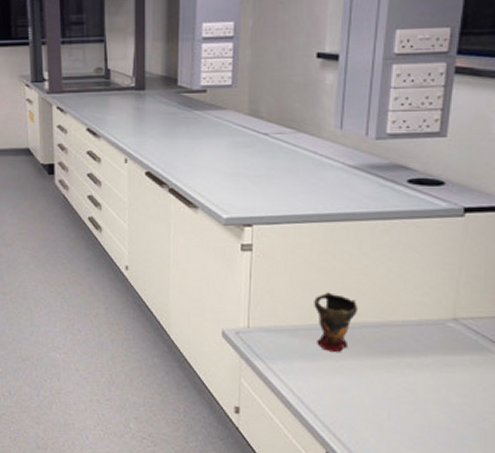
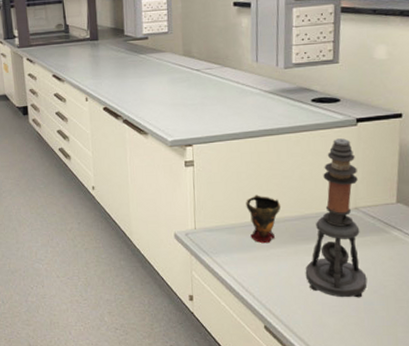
microscope: none [383,231,462,430] -> present [305,138,368,298]

